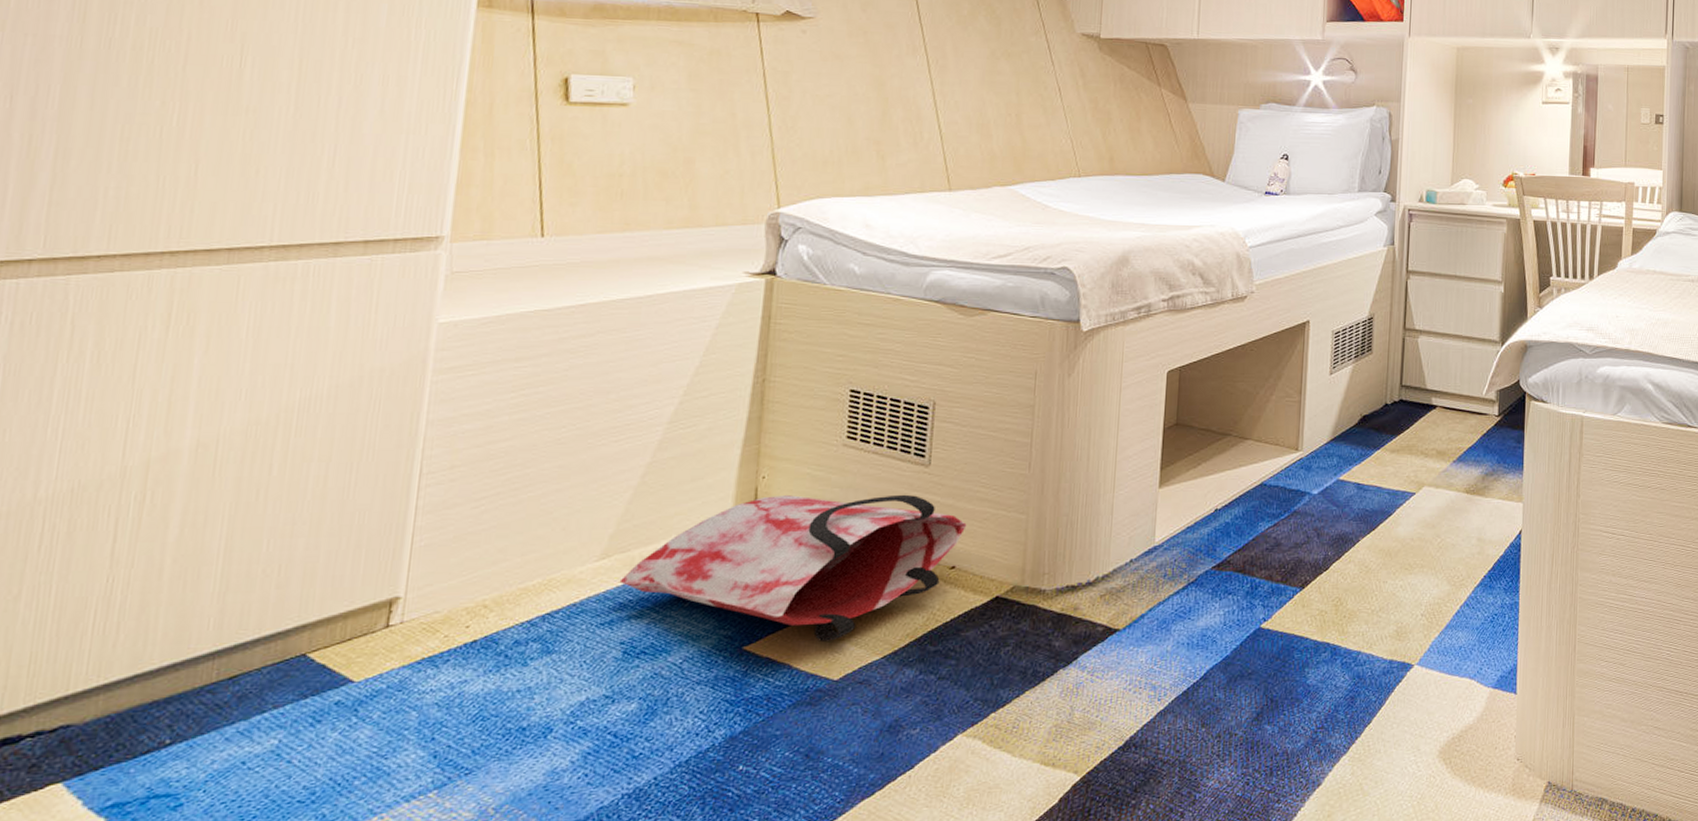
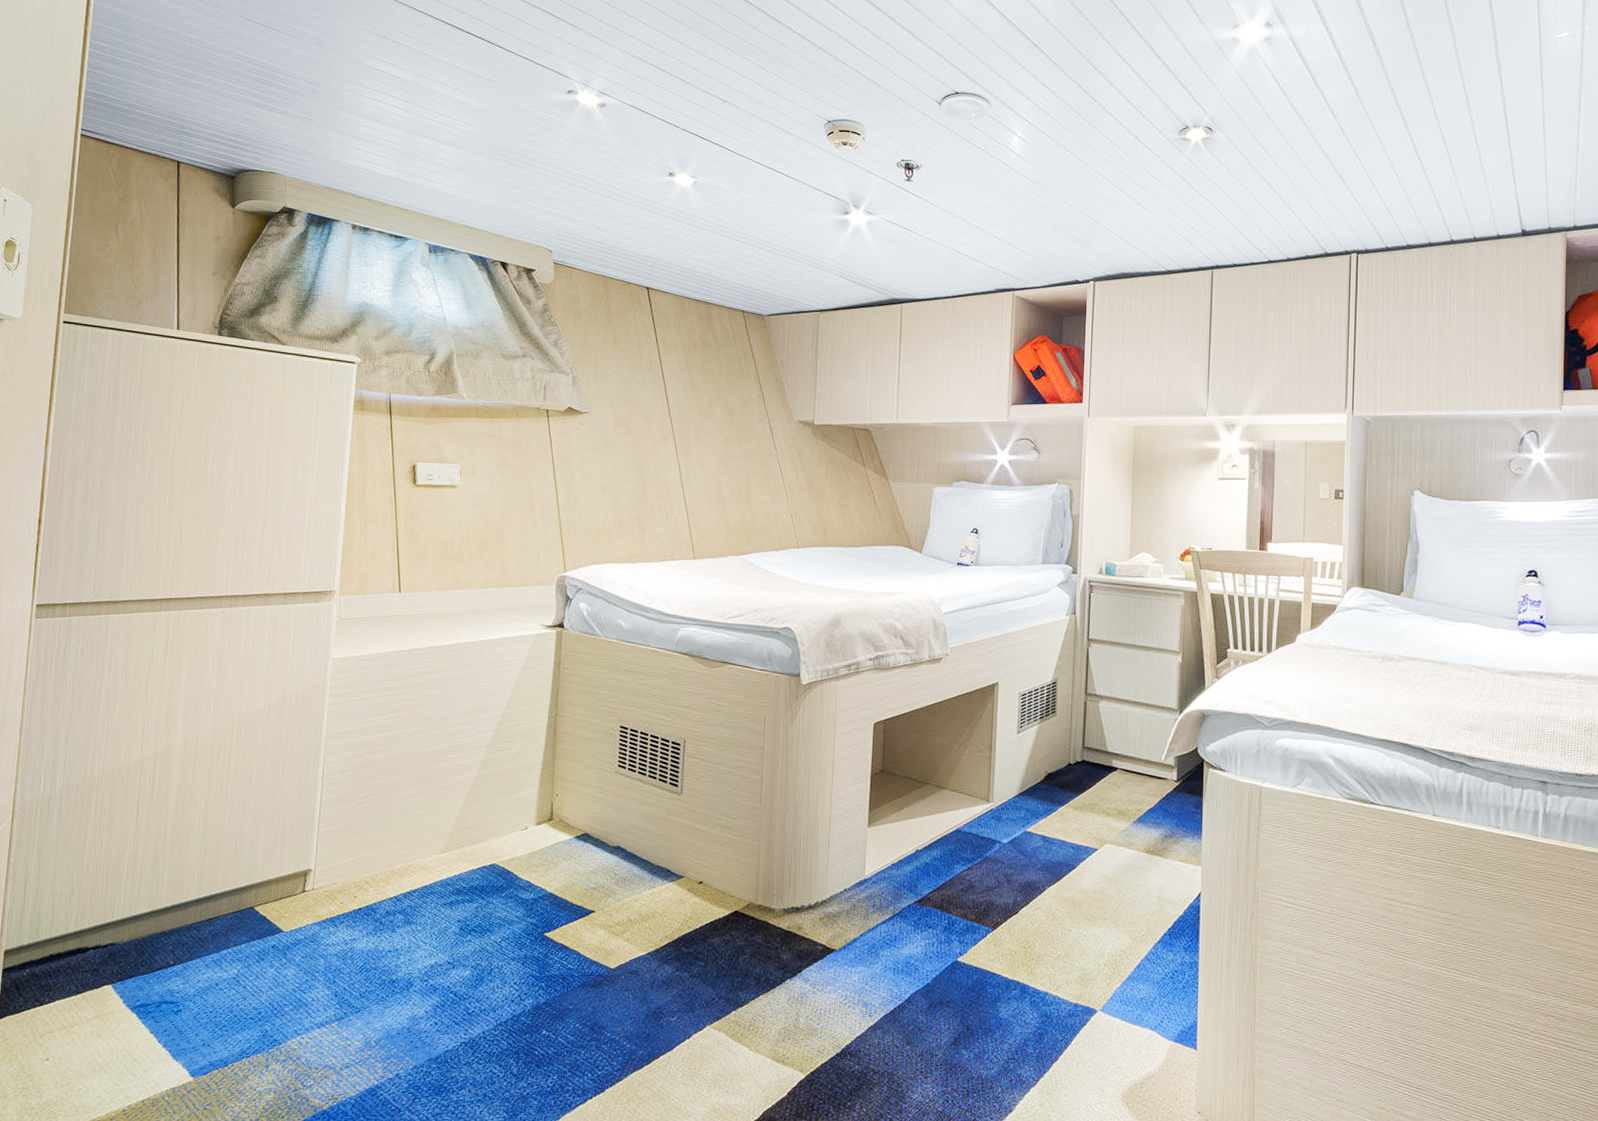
bag: present [619,494,967,642] -> none [456,811,711,936]

